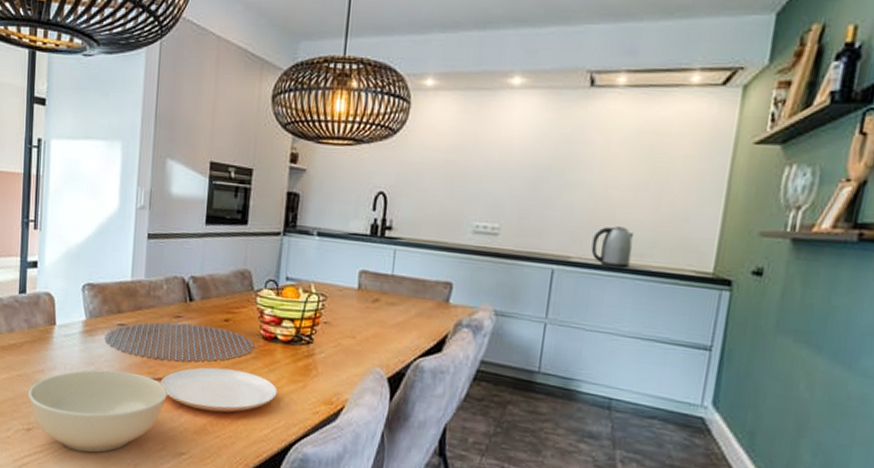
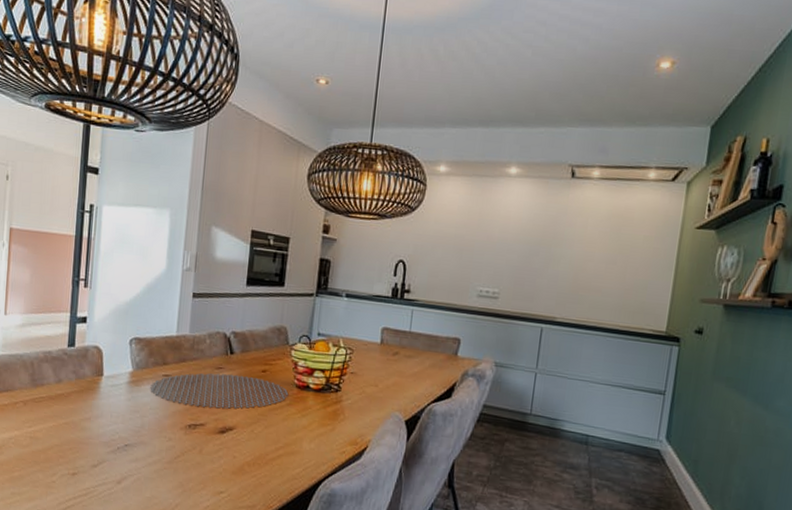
bowl: present [28,369,168,453] -> none [74,416,209,494]
plate: present [160,367,278,413] -> none [202,413,309,455]
kettle: present [591,226,635,269] -> none [572,293,606,328]

